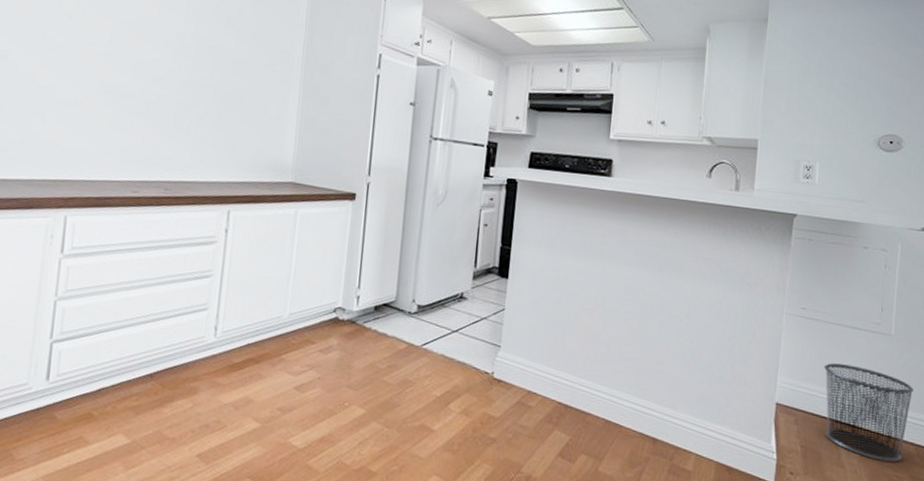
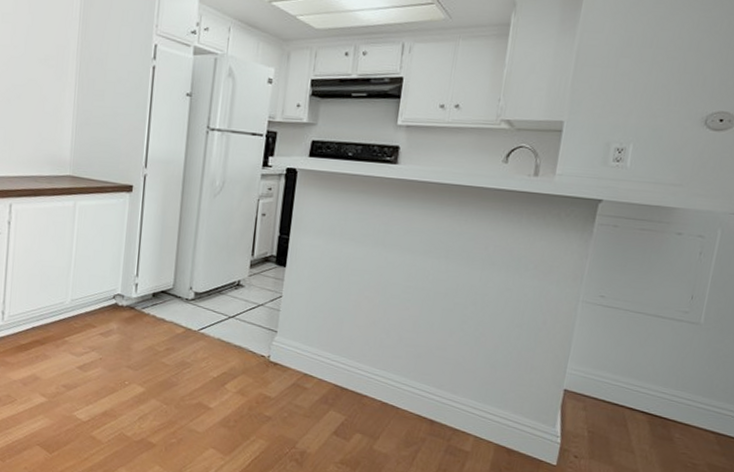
waste bin: present [823,363,914,462] -> none [616,351,720,449]

